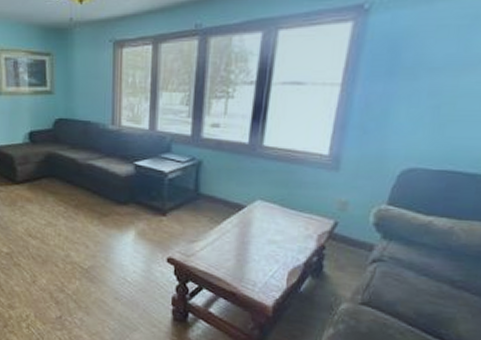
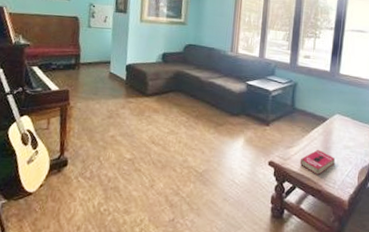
book: none [207,244,256,275] -> present [299,149,336,175]

